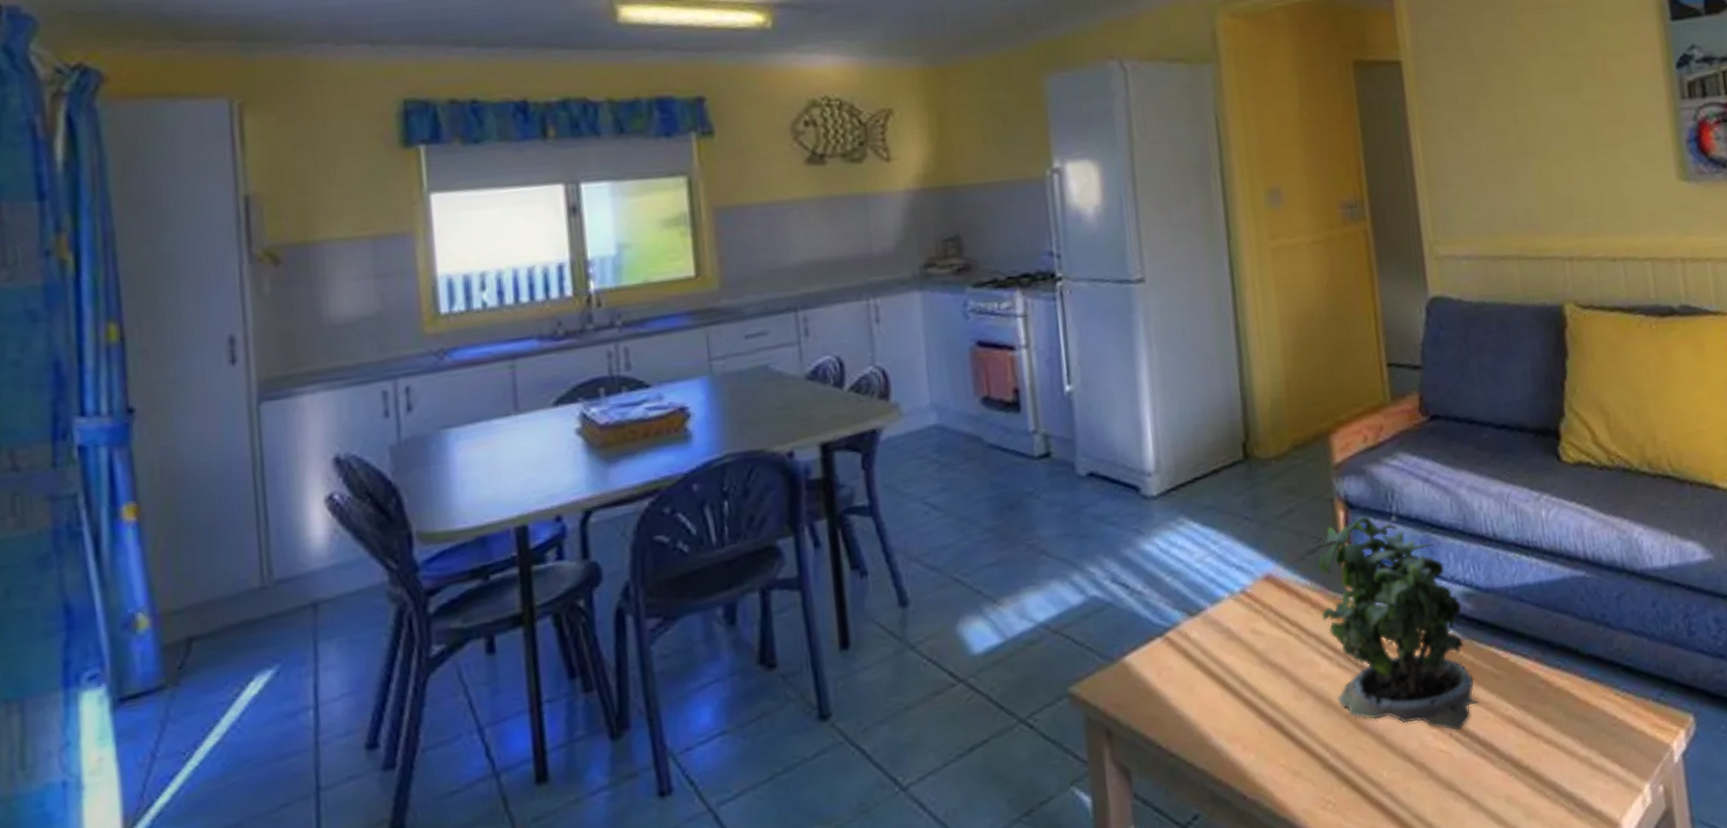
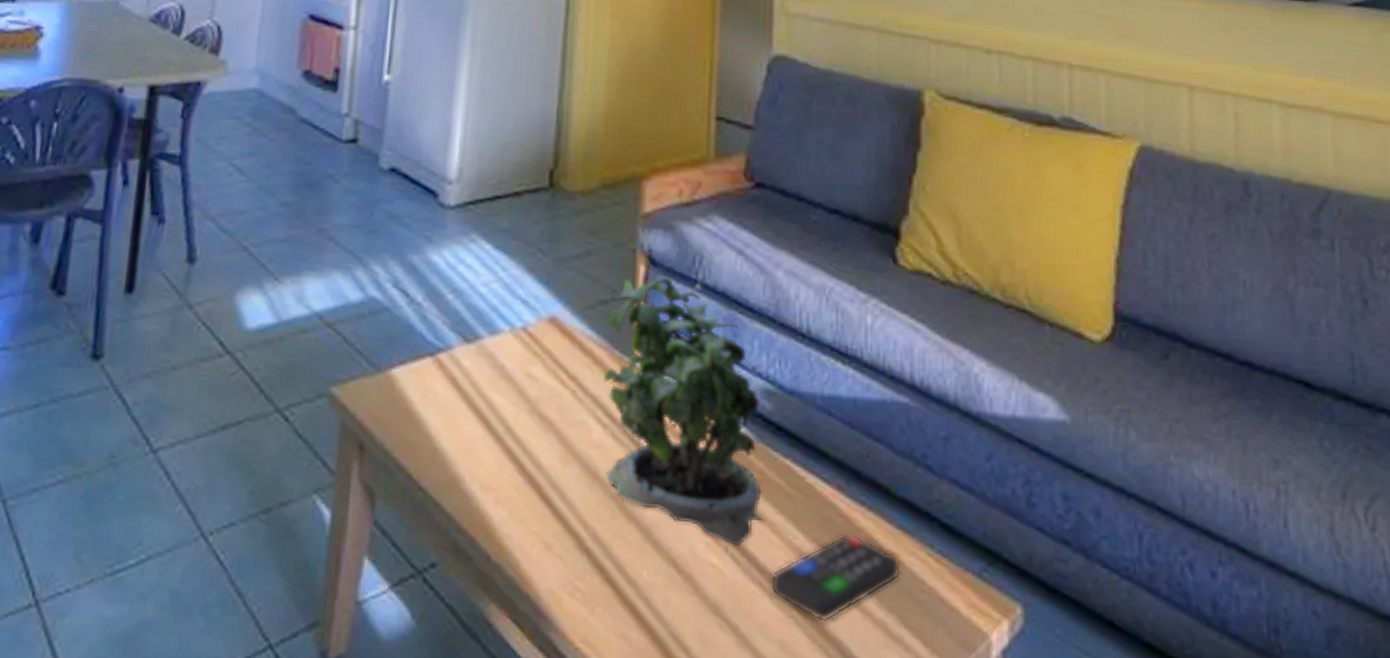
remote control: none [1491,693,1596,773] -> present [771,532,902,623]

